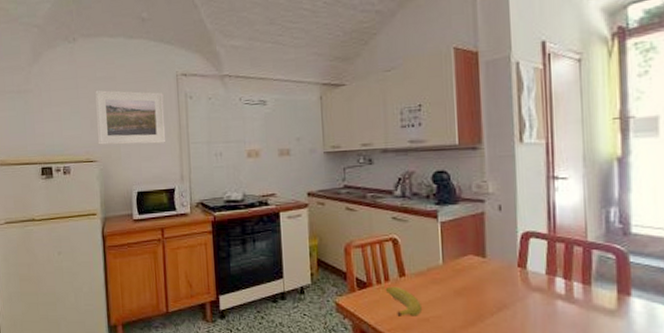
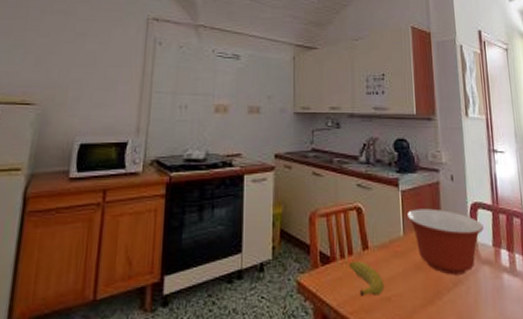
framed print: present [95,90,166,145] -> none [40,23,130,90]
mixing bowl: none [446,238,536,301] -> present [406,208,484,275]

